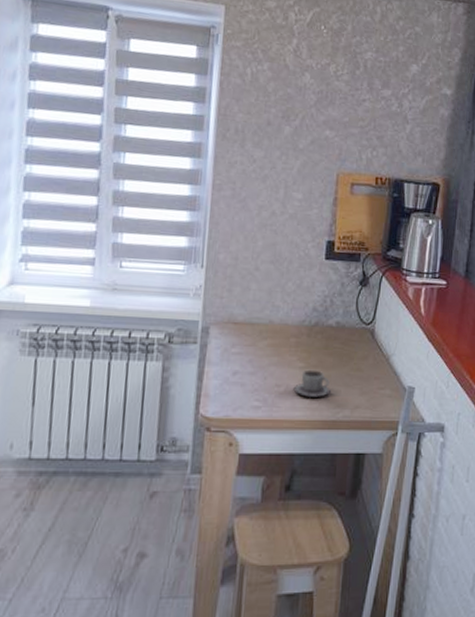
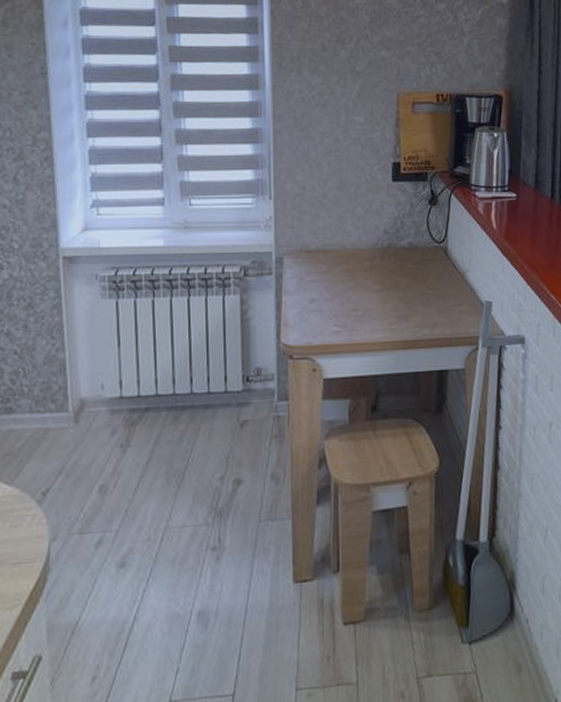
cup: present [293,369,331,398] -> none [371,291,408,320]

